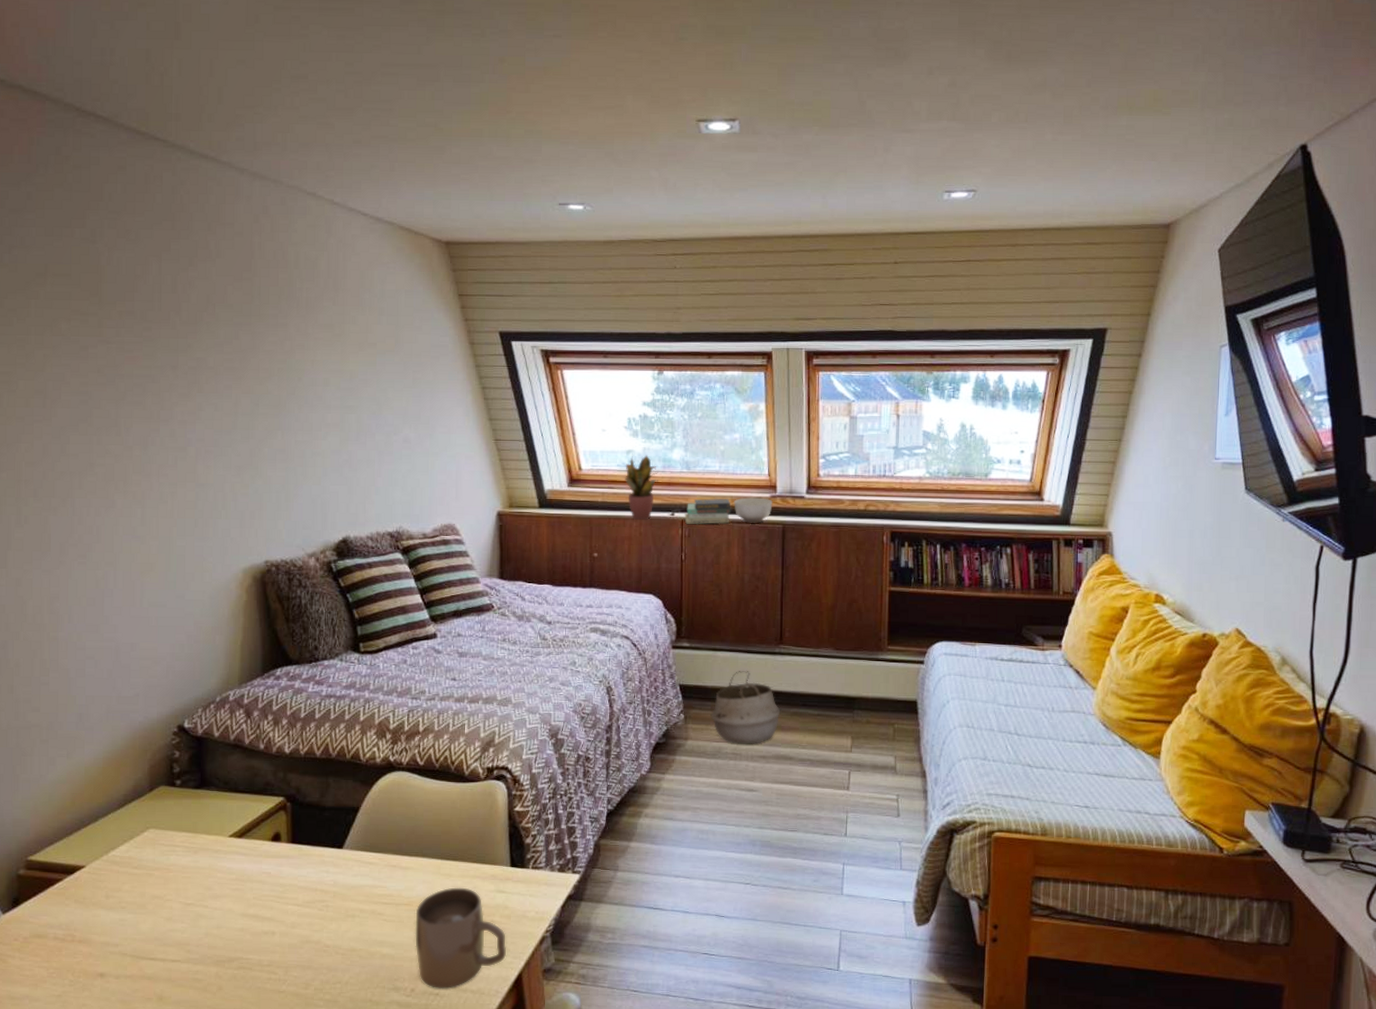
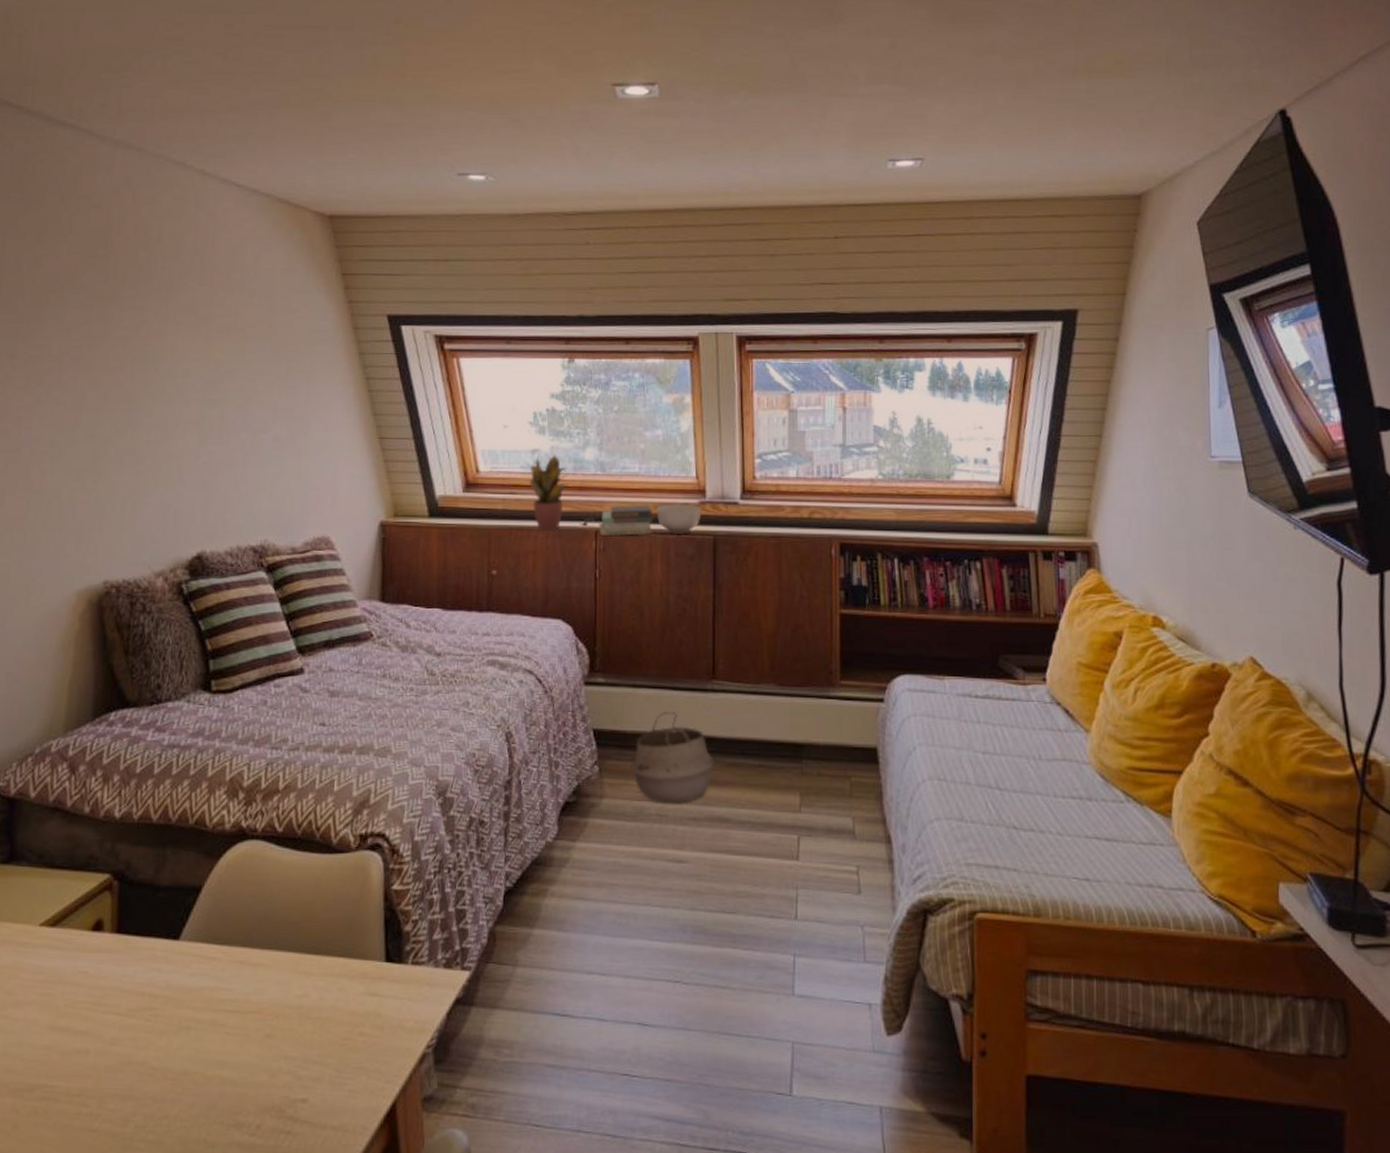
mug: present [415,887,507,988] -> none [263,989,378,1124]

